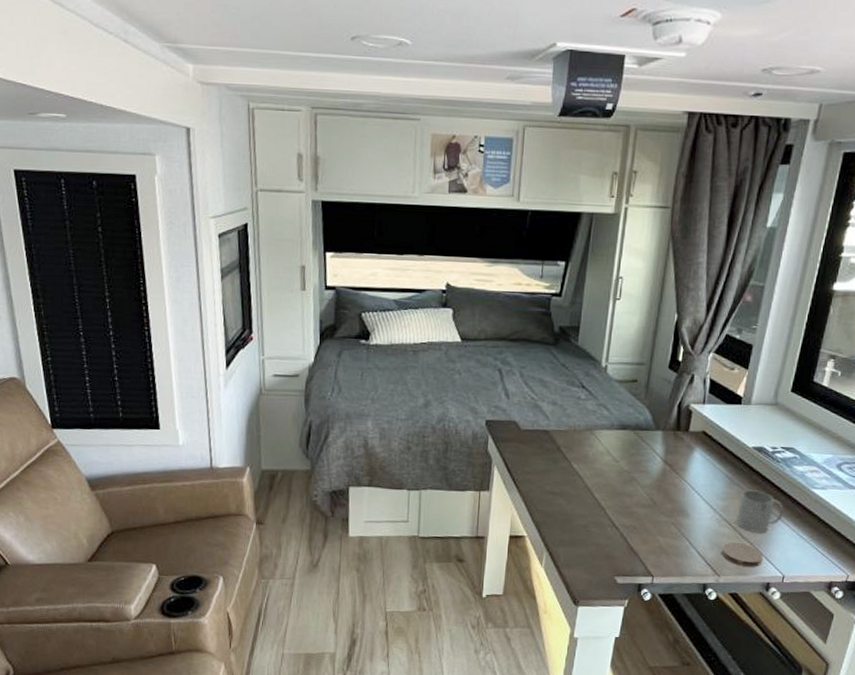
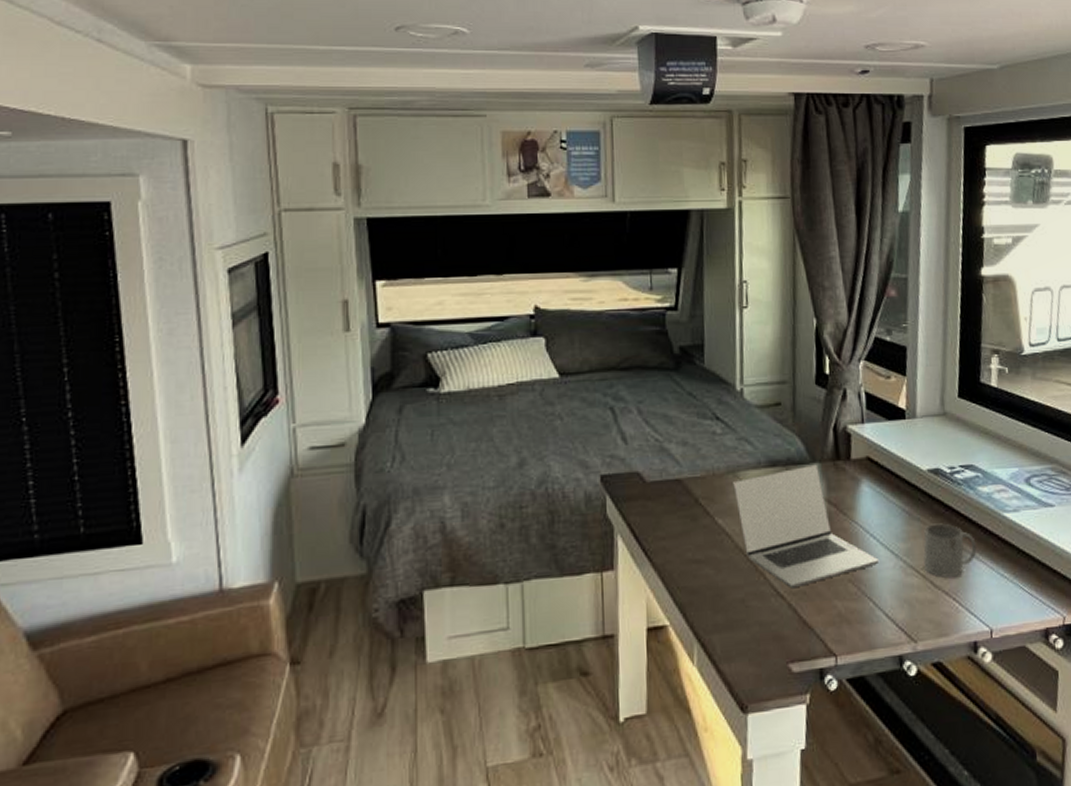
laptop: none [589,431,700,523] -> present [733,464,880,589]
coaster: present [721,541,763,567] -> none [913,593,964,625]

